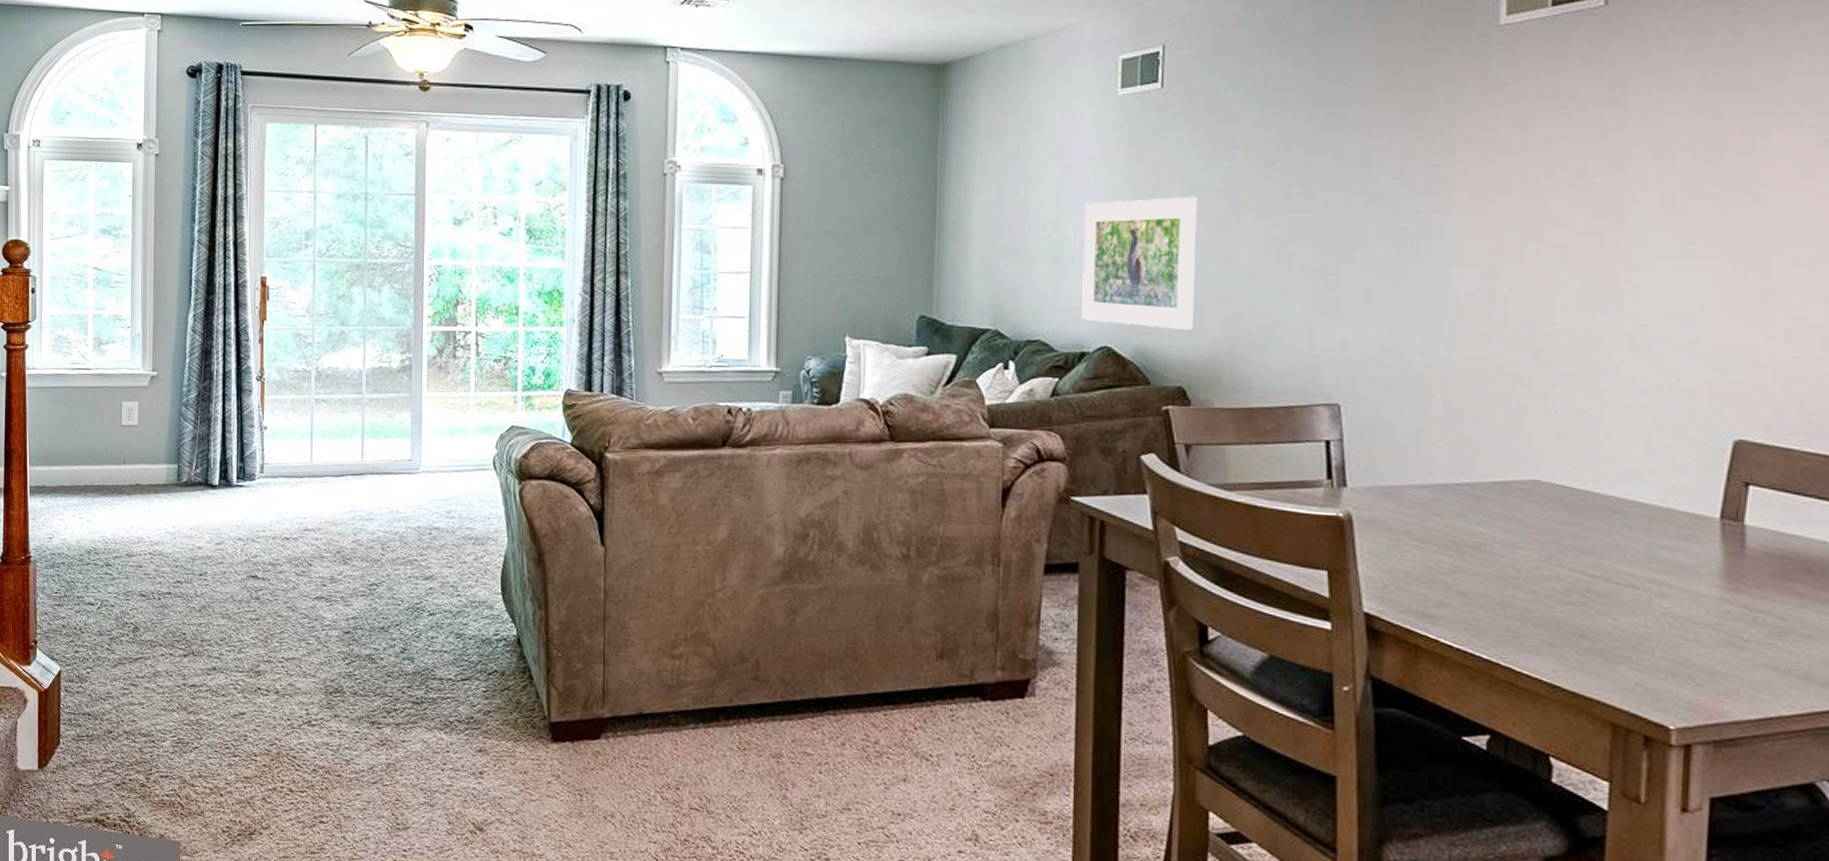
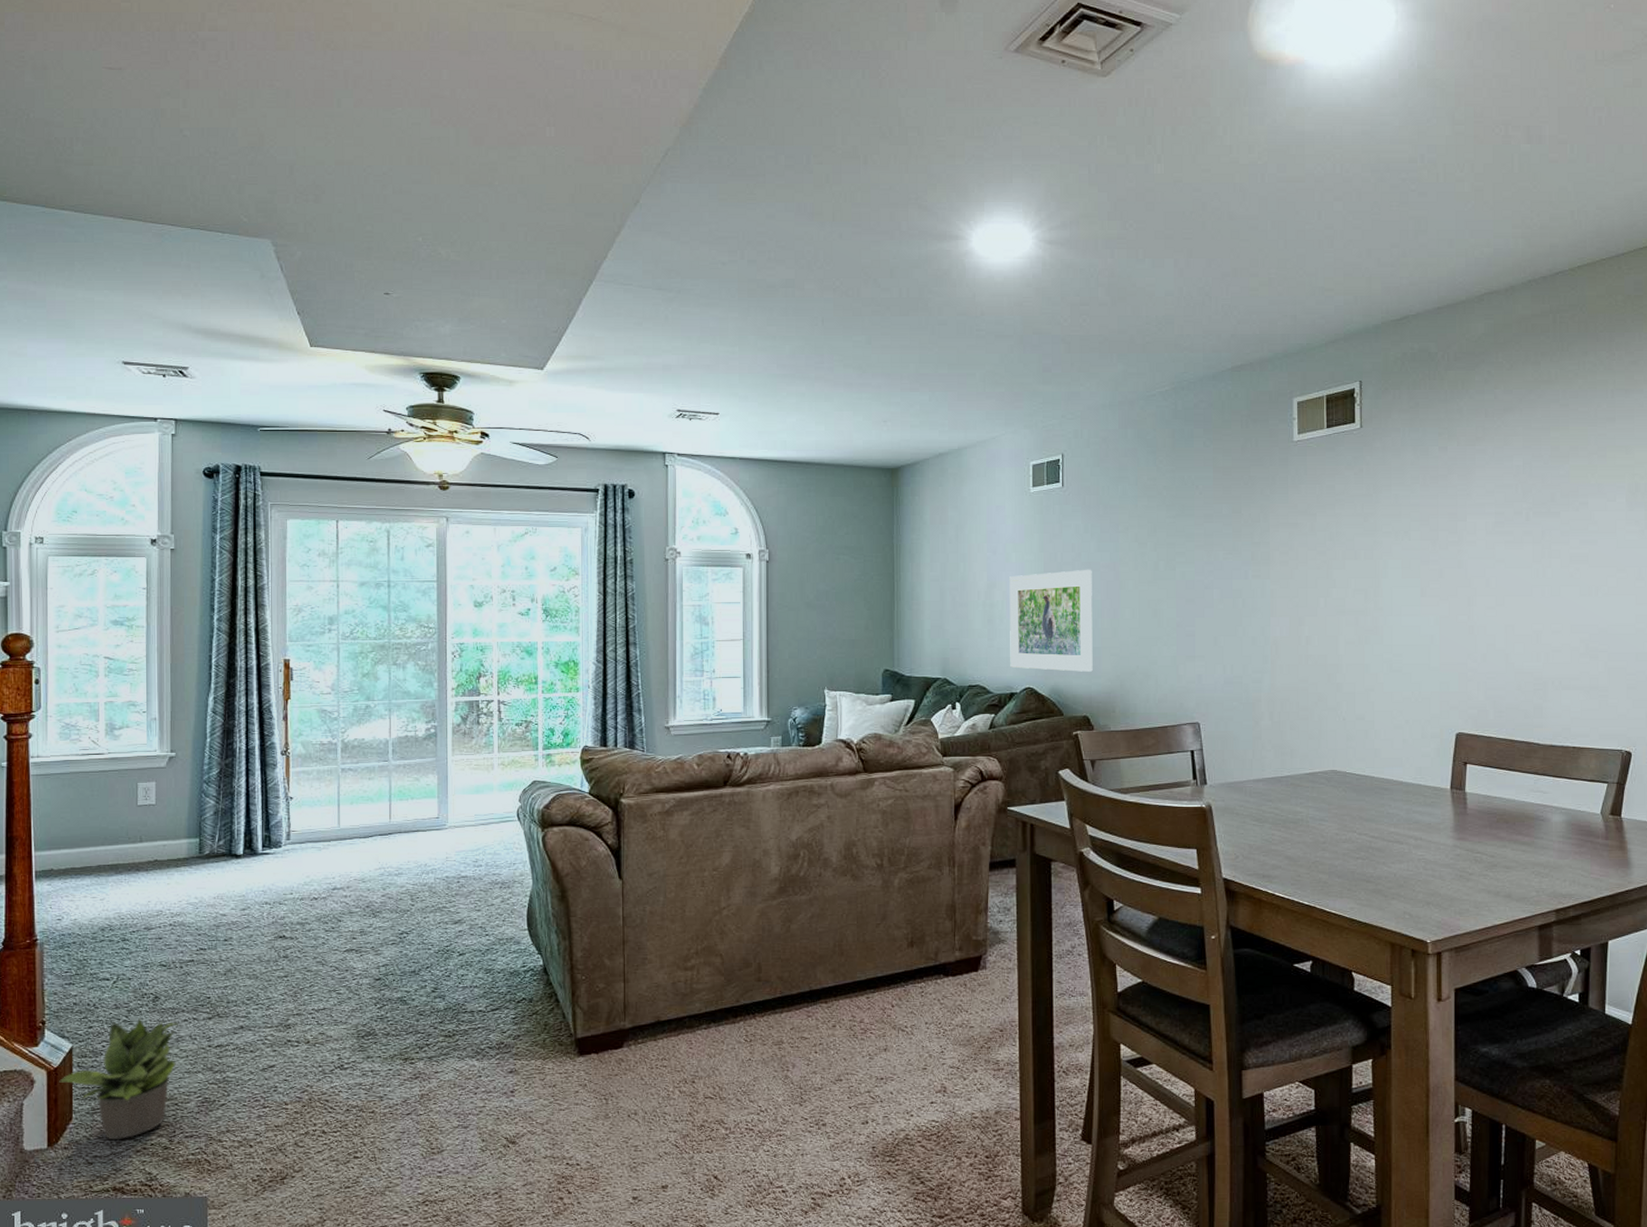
potted plant: none [49,647,158,771] -> present [59,1017,181,1140]

